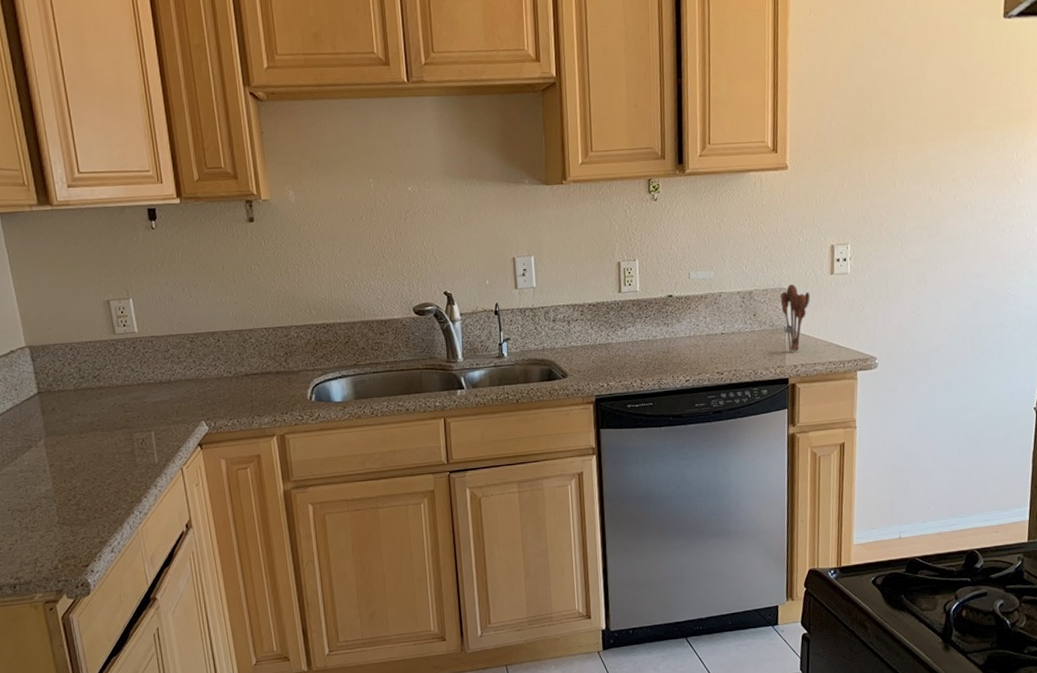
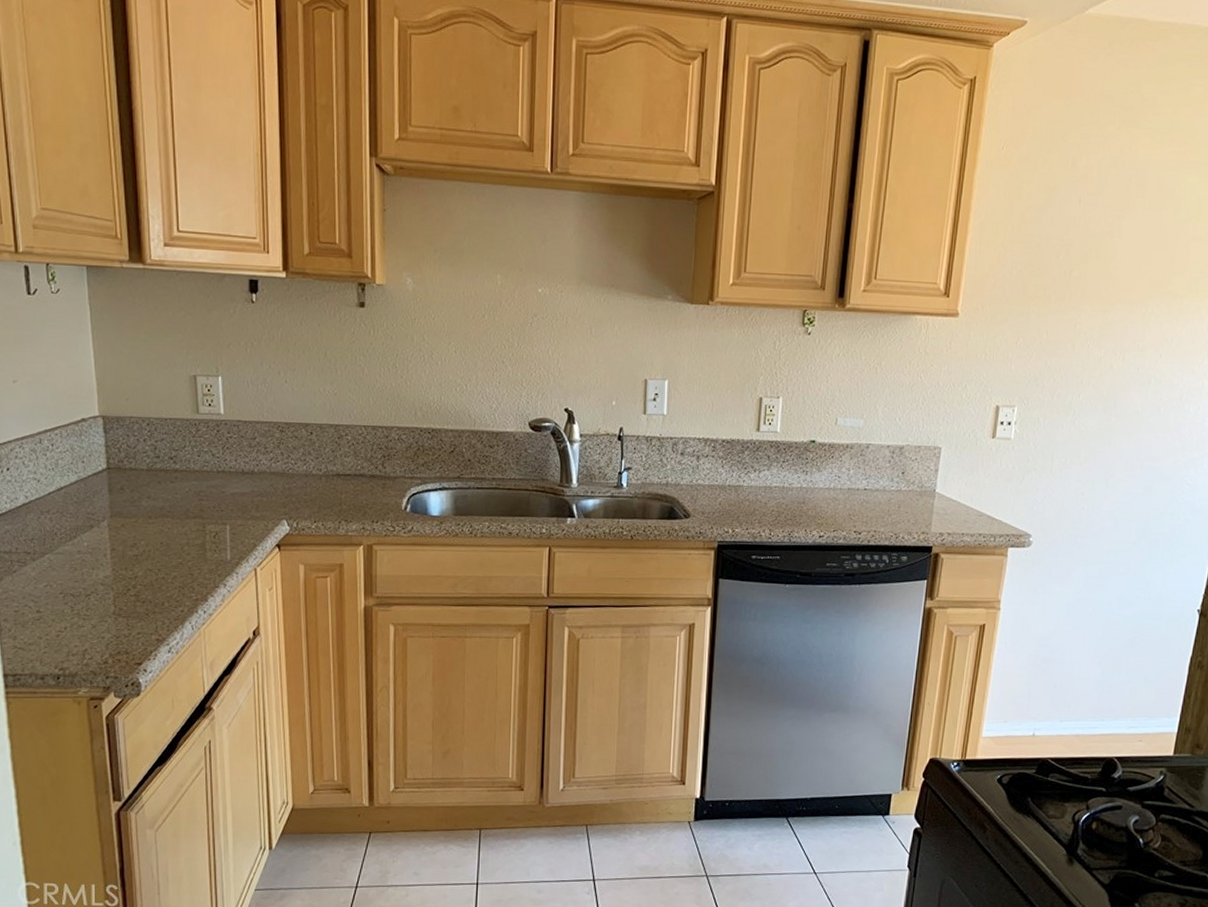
utensil holder: present [781,284,810,352] -> none [933,444,966,519]

